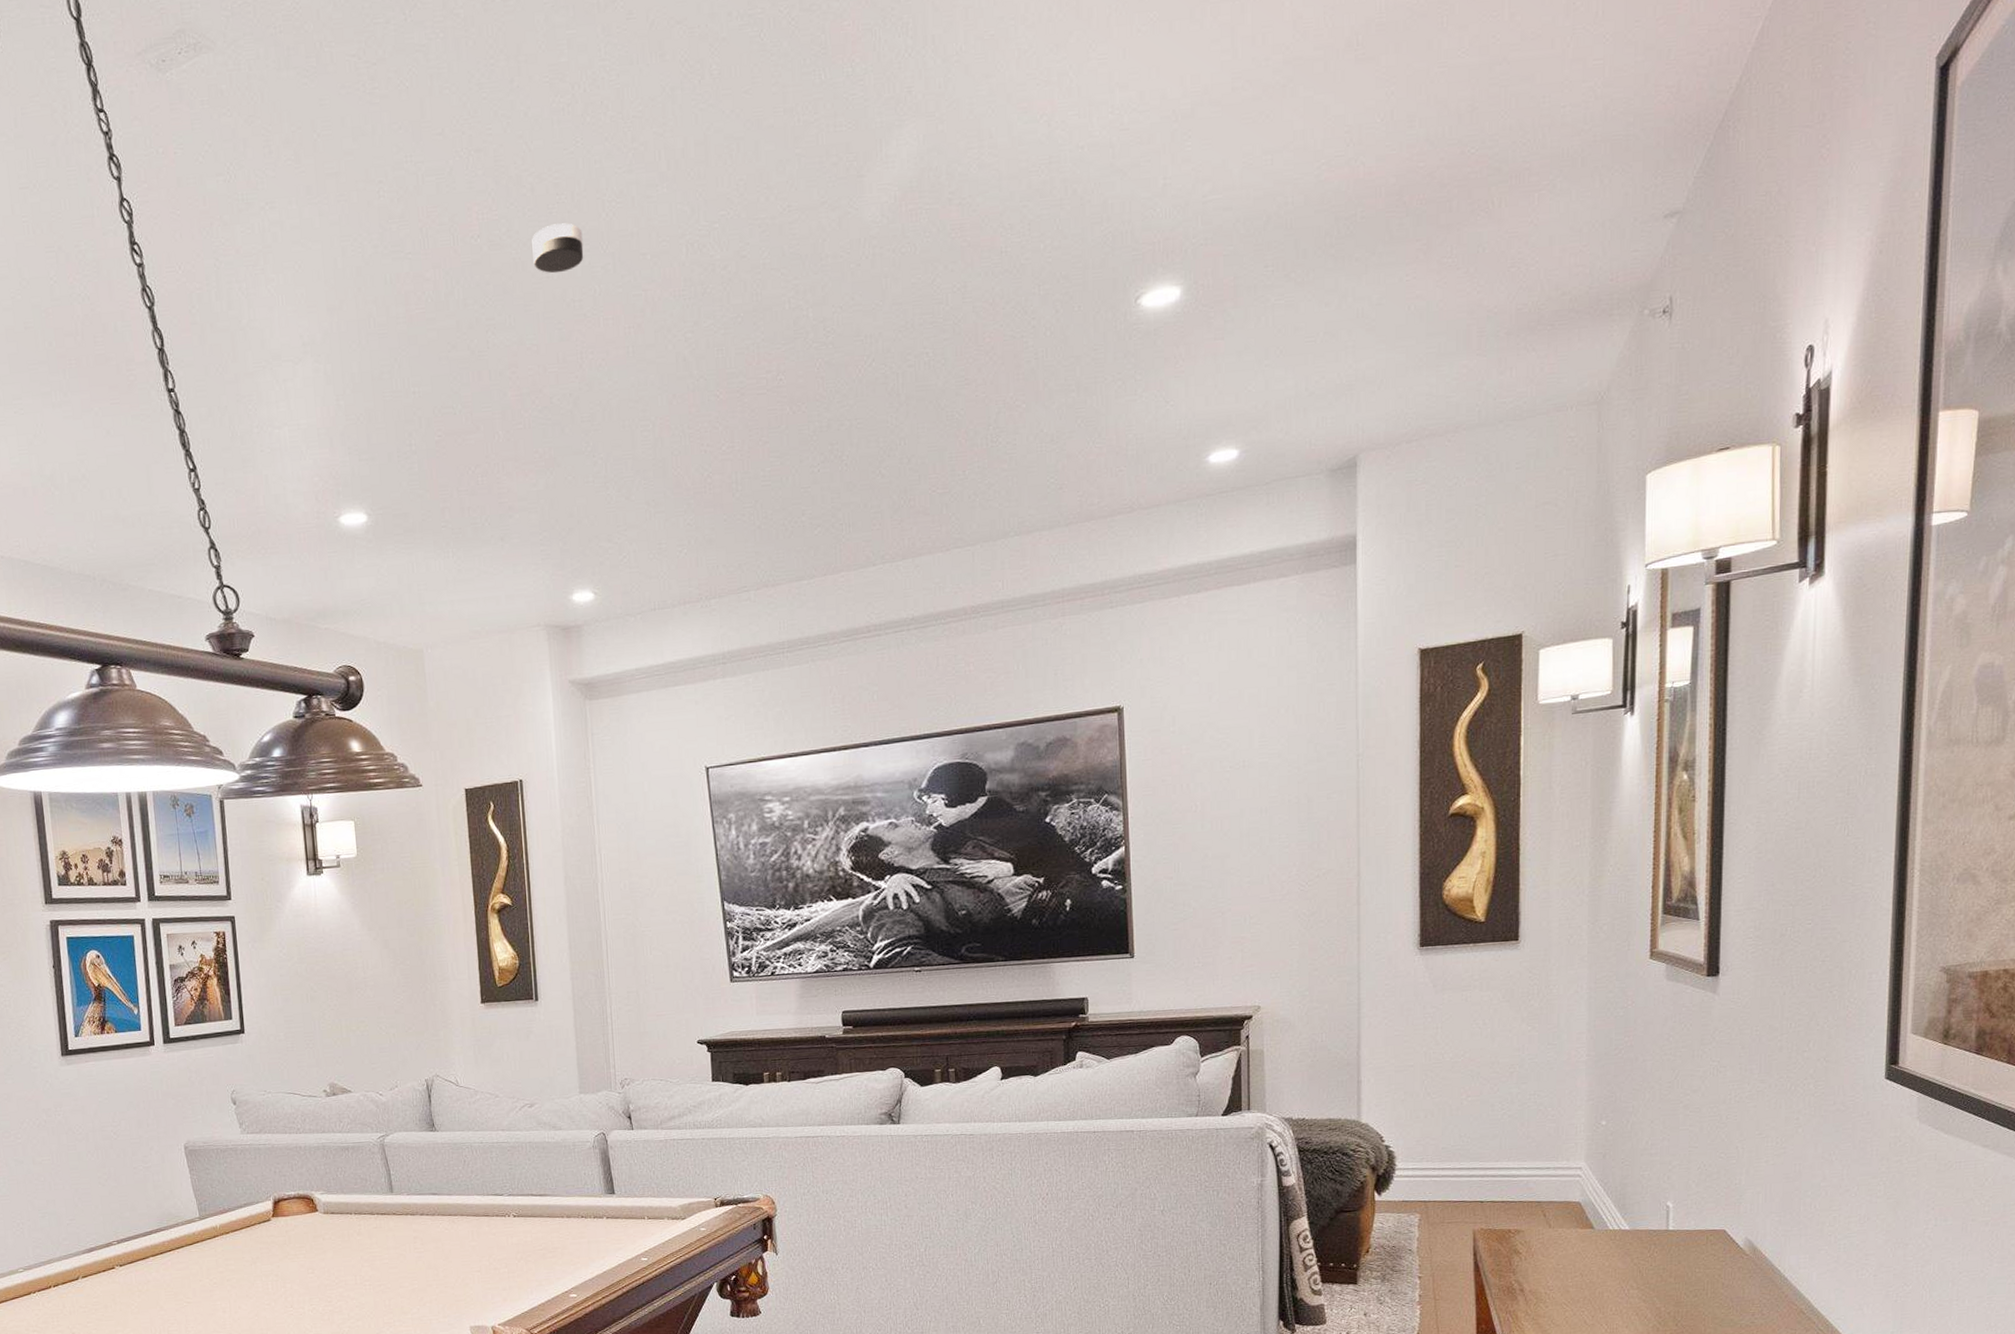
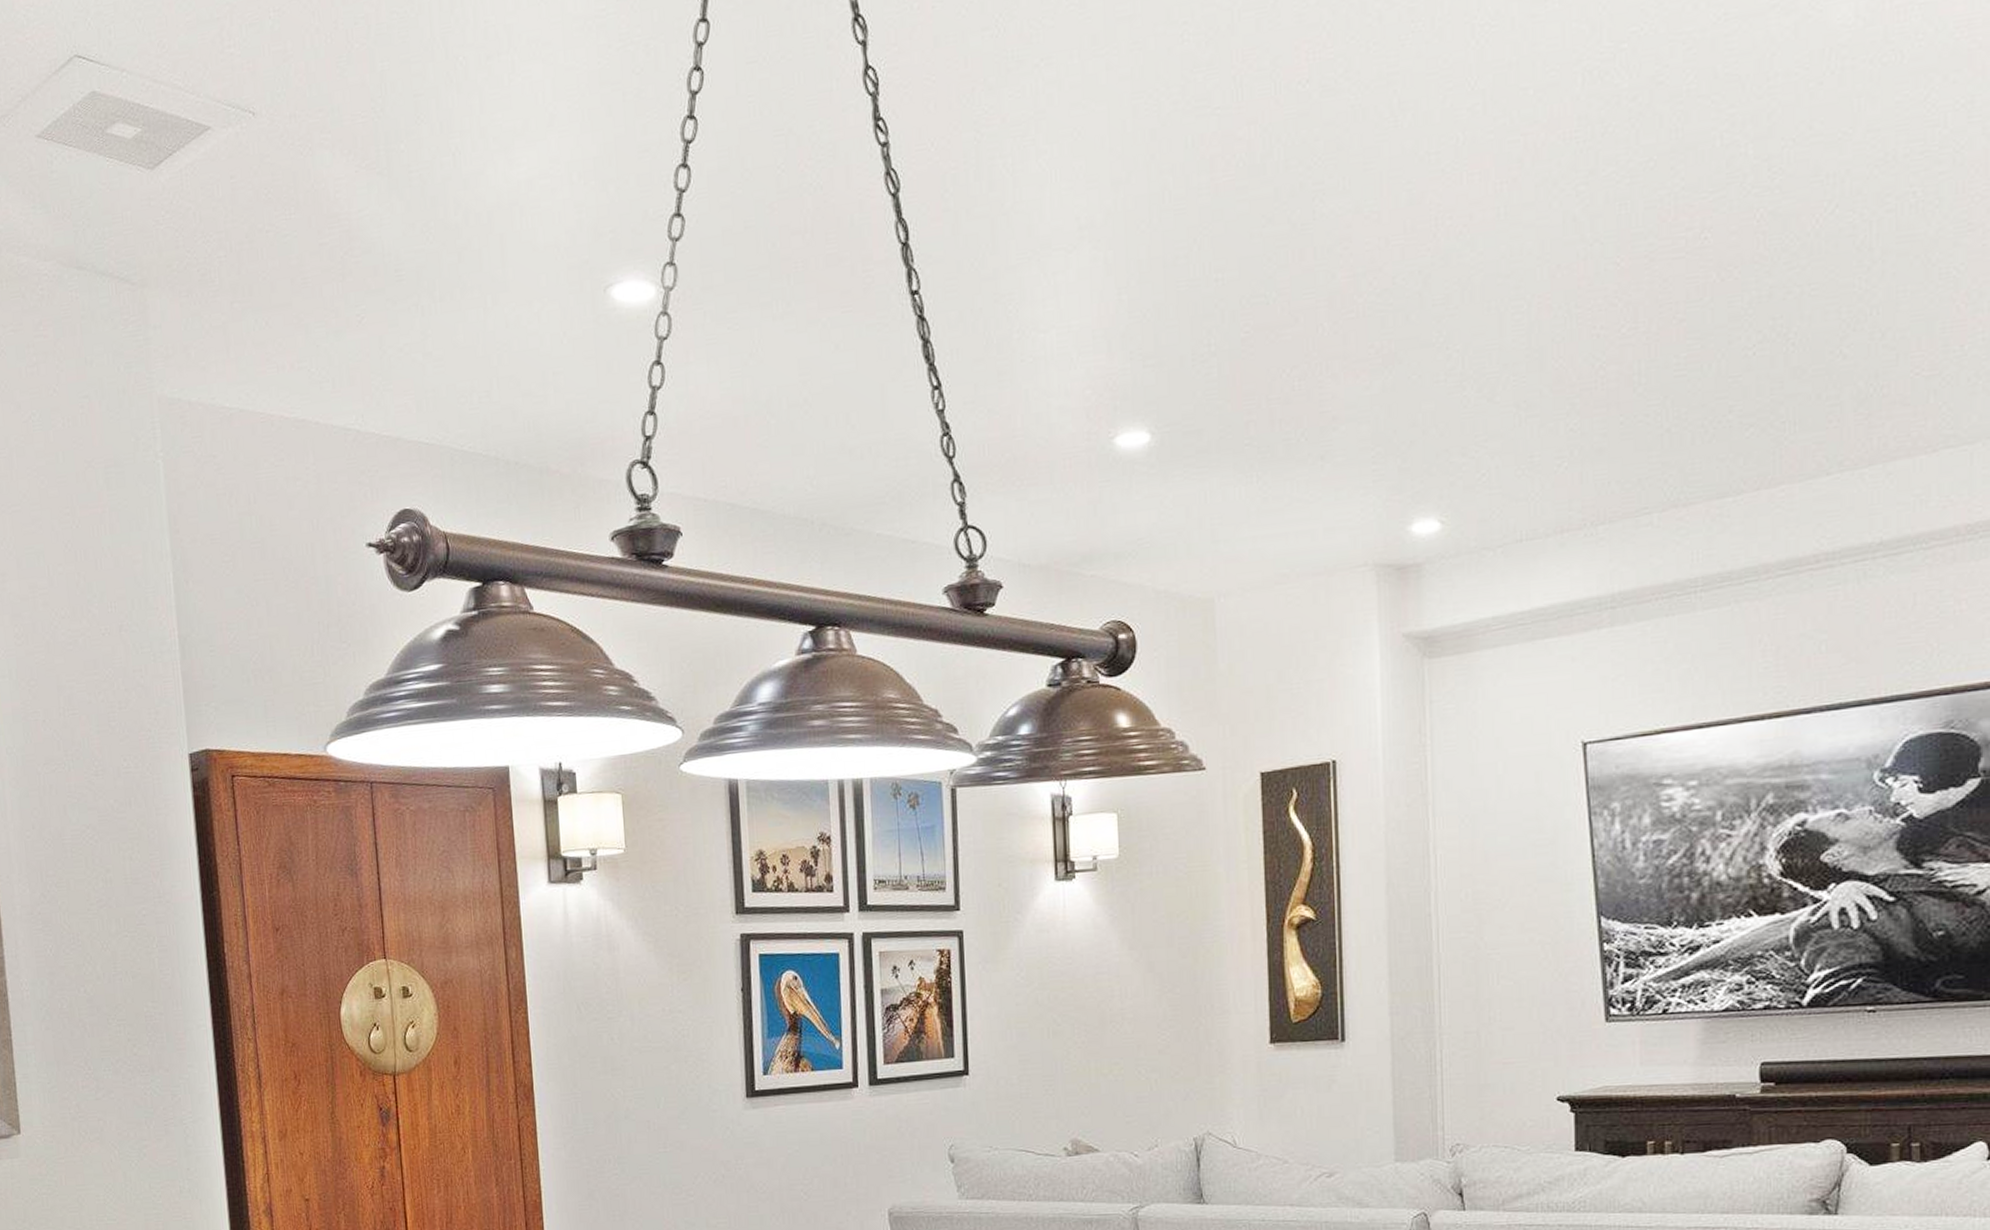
smoke detector: present [532,223,584,274] -> none [1377,56,1445,121]

